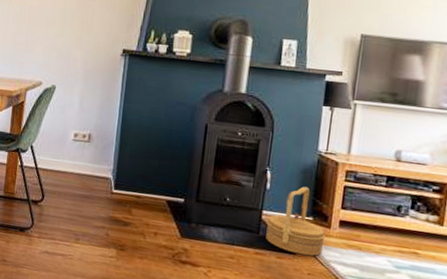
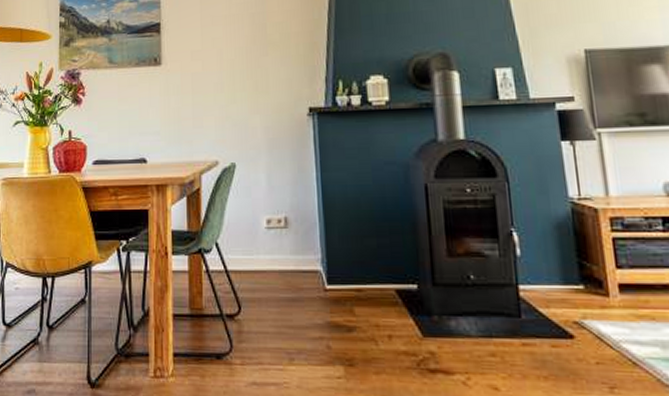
basket: present [266,186,326,256] -> none [526,246,607,338]

